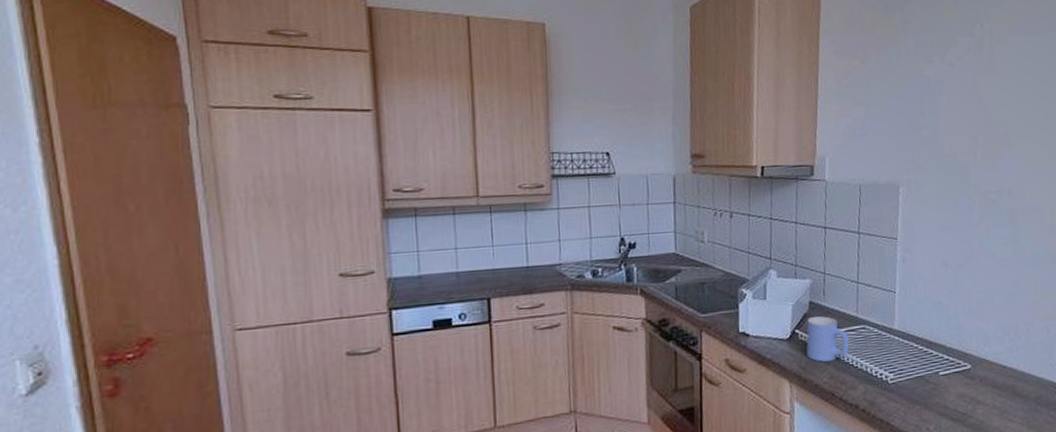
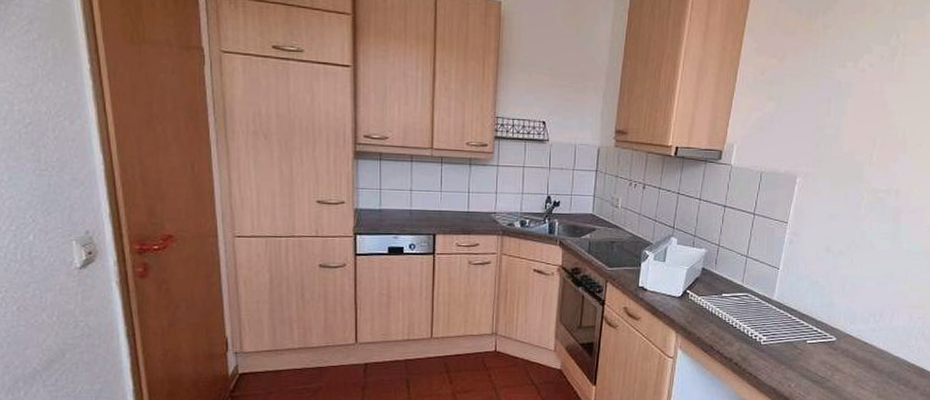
mug: present [806,316,849,362] -> none [694,281,732,320]

